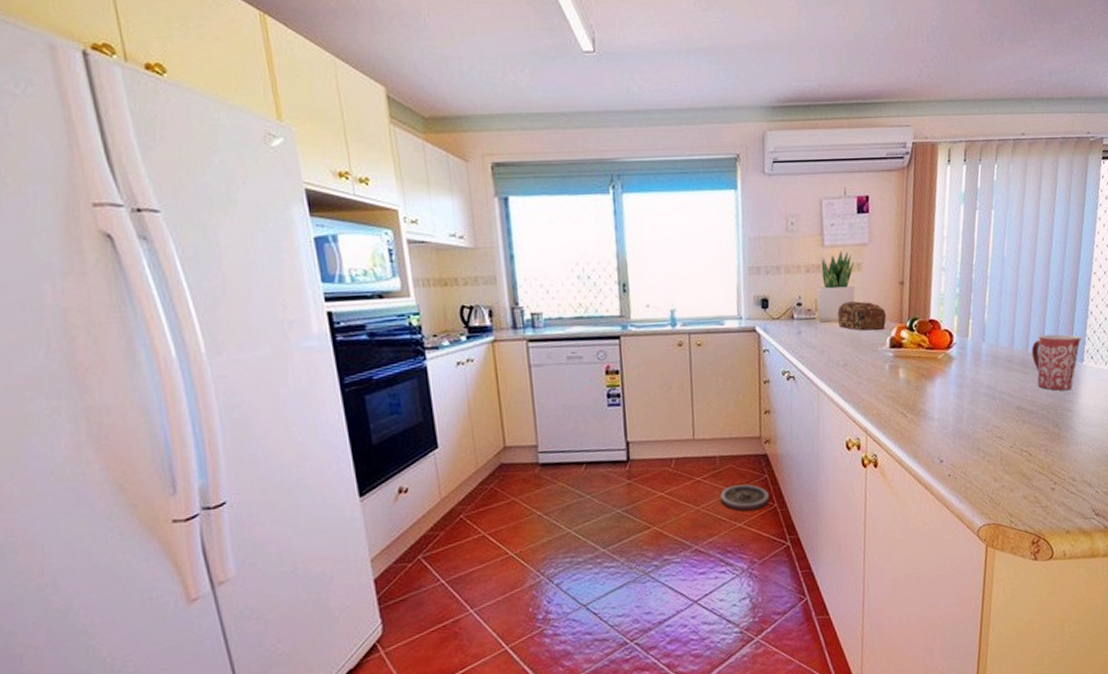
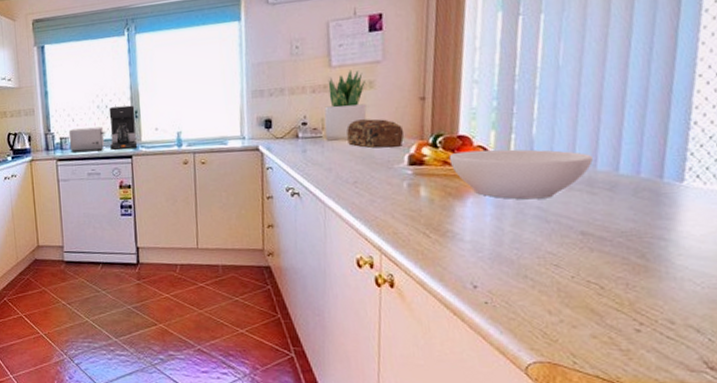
toaster: none [542,301,588,333] -> present [68,126,105,153]
coffee maker: none [591,277,627,329] -> present [109,105,138,150]
pet bowl: present [720,484,770,512] -> none [223,293,273,319]
bowl: none [922,333,1026,380] -> present [449,149,593,200]
mug: present [1031,334,1083,391] -> none [601,148,682,215]

